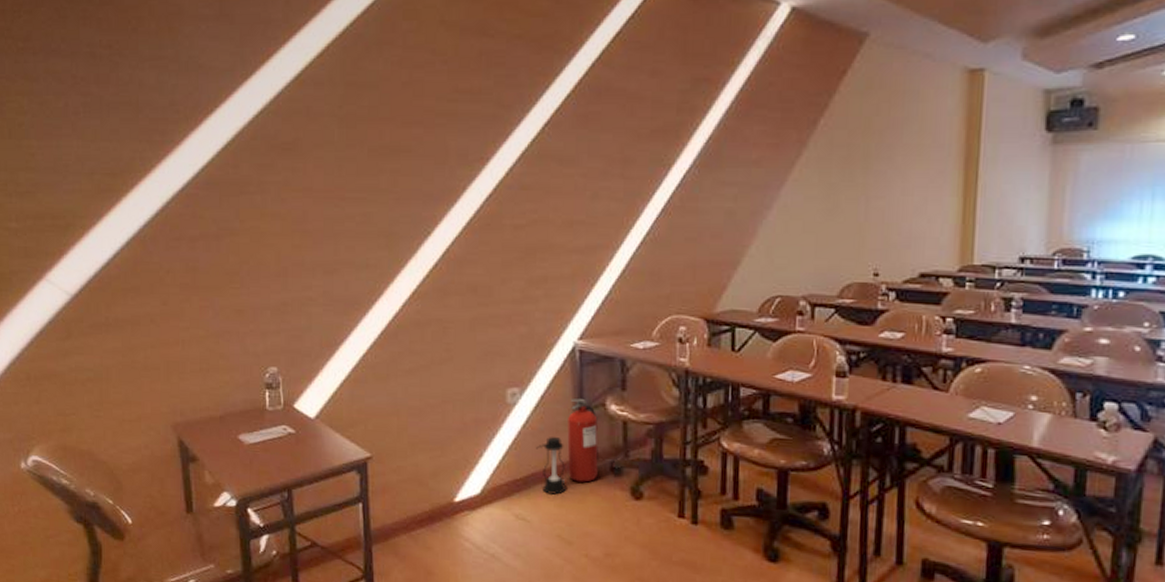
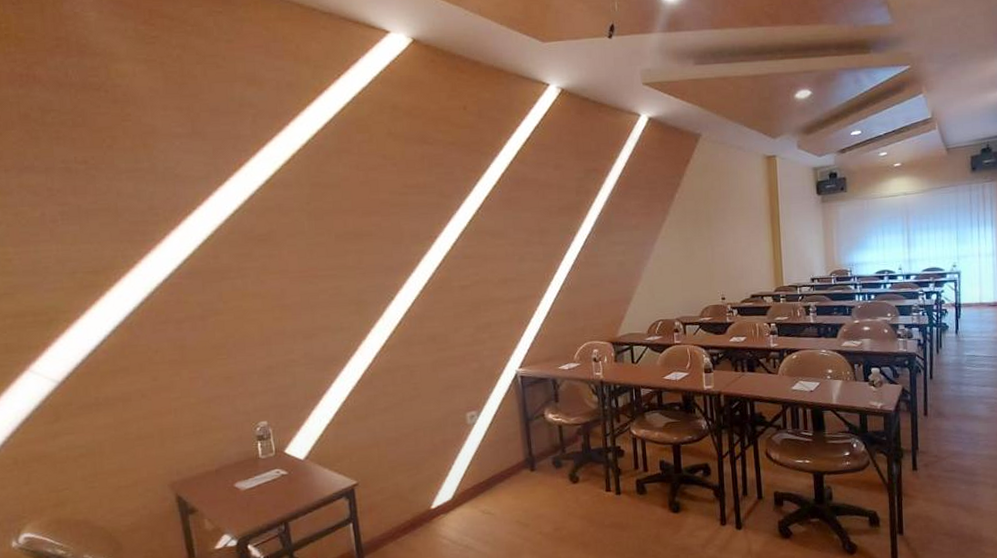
lantern: present [536,436,566,495] -> none [494,444,520,490]
fire extinguisher: present [567,398,600,483] -> none [516,413,544,477]

